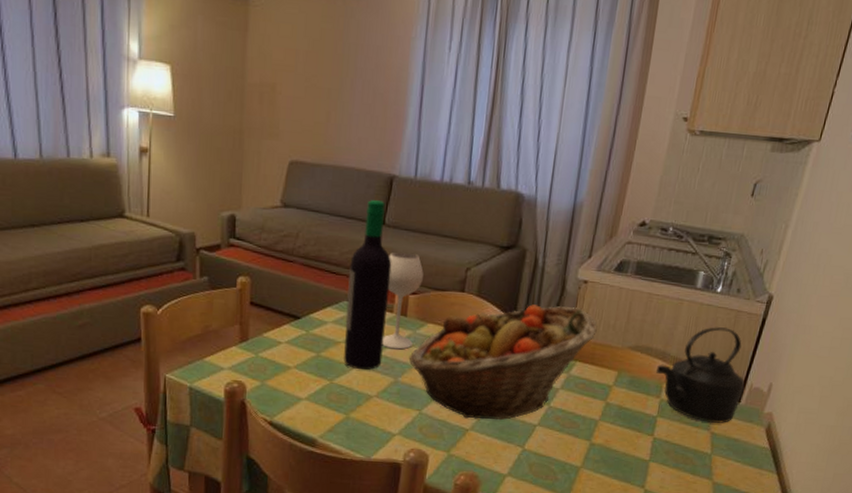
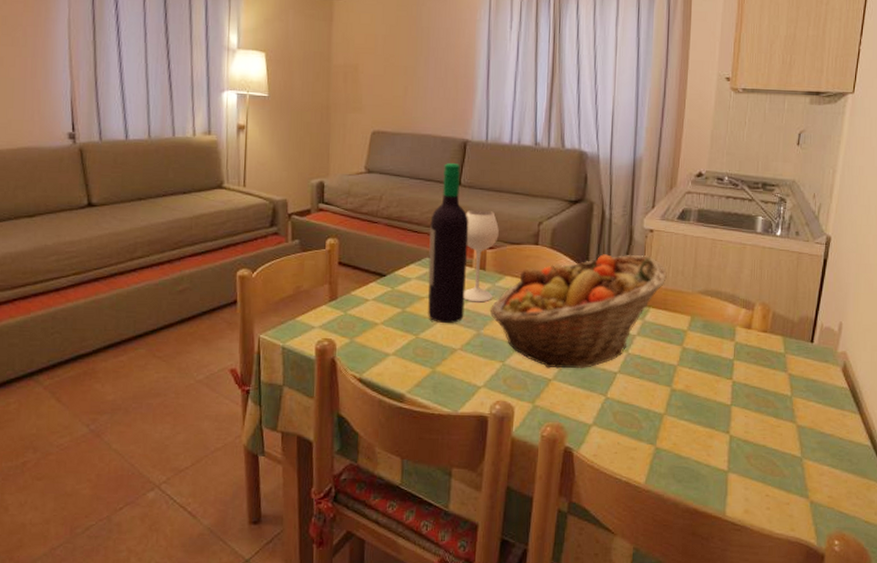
kettle: present [655,327,745,423] -> none [727,269,815,364]

